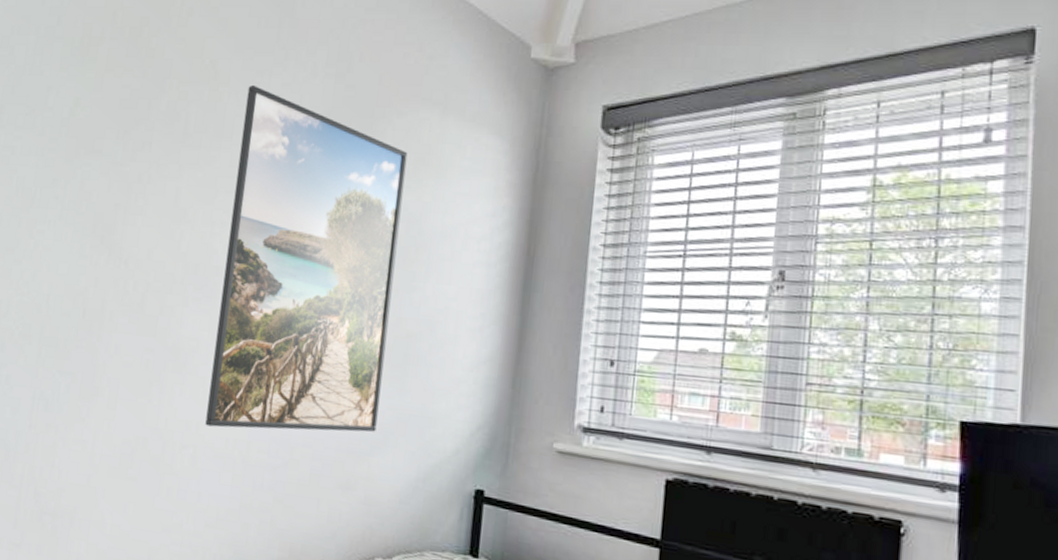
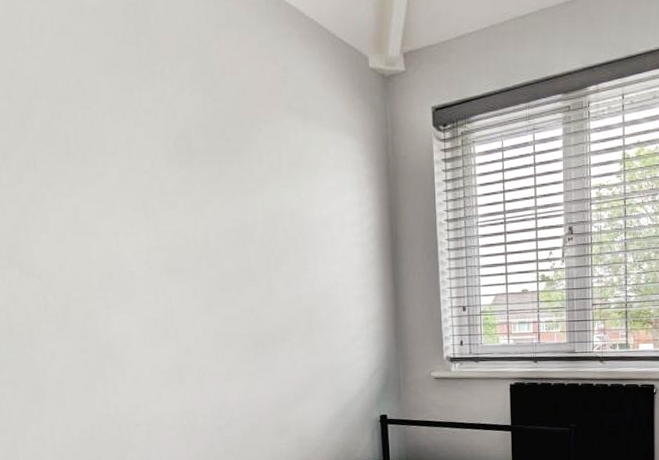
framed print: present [205,84,408,432] -> none [120,101,297,405]

